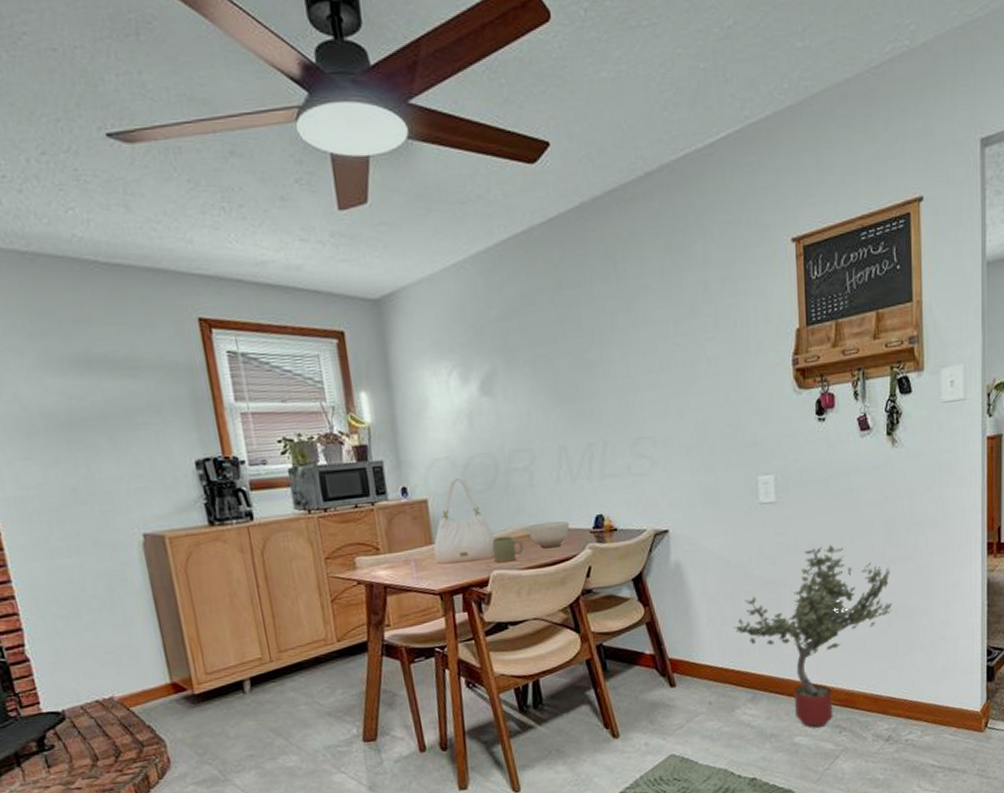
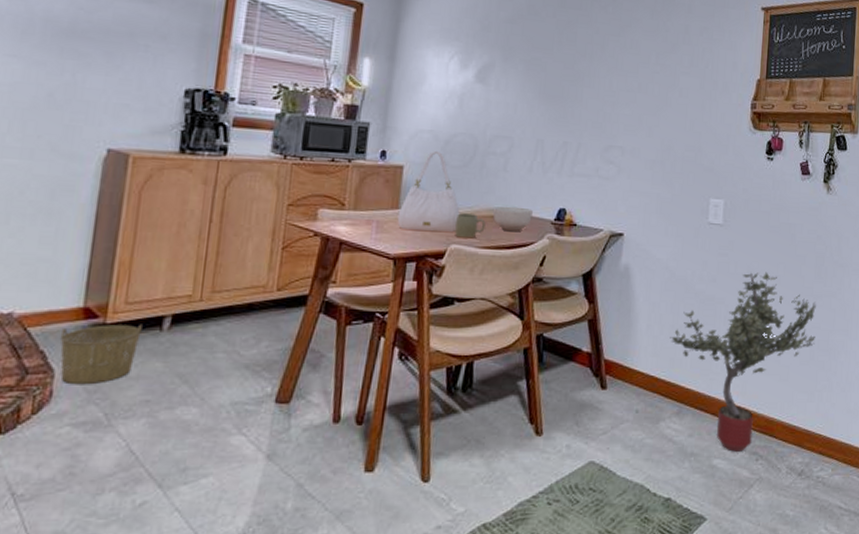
basket: none [159,690,230,750] -> present [59,324,142,385]

